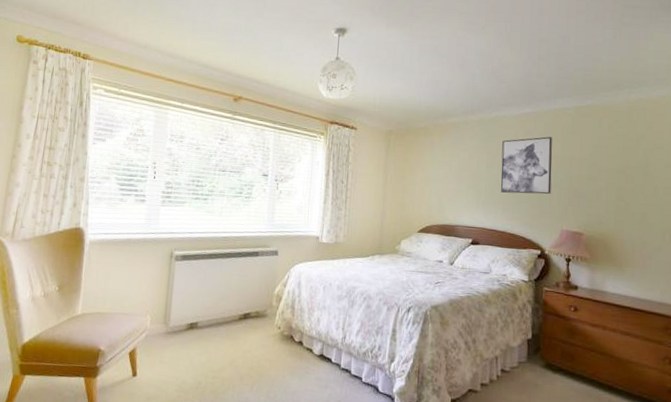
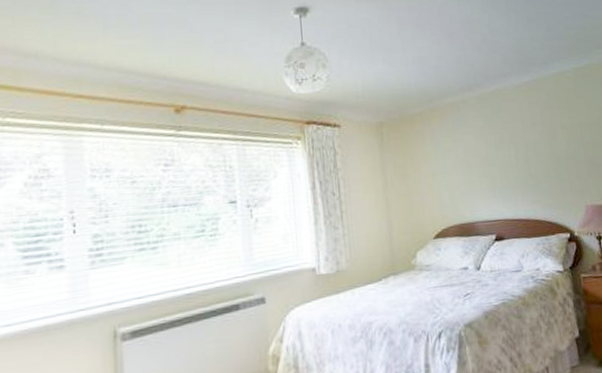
wall art: present [500,136,553,195] -> none [507,105,568,175]

